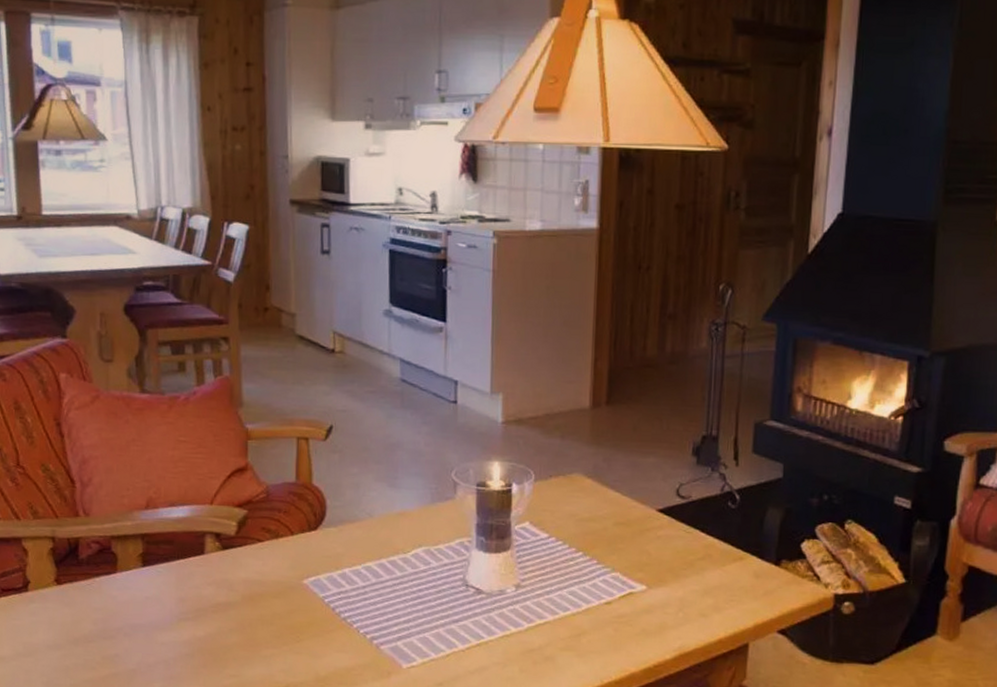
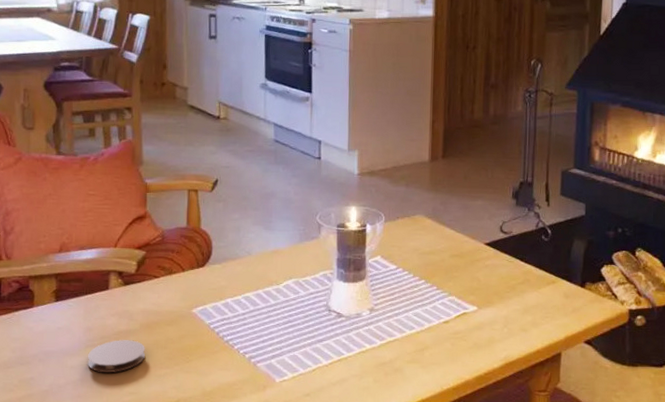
coaster: none [181,613,248,652] -> present [88,340,145,373]

